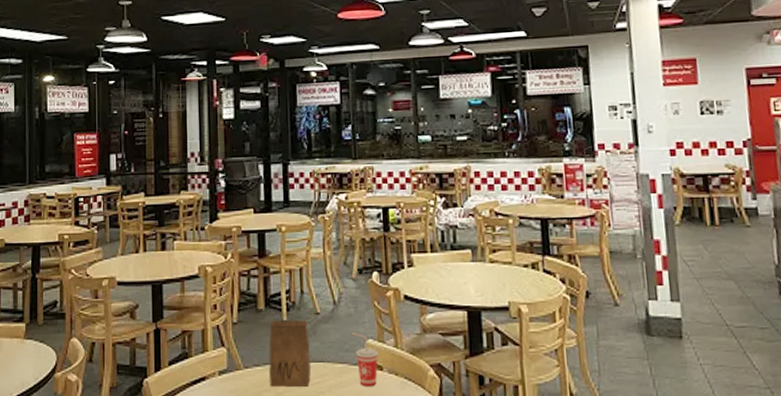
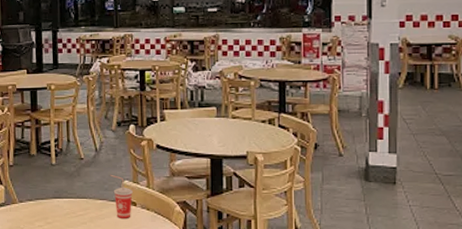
paper bag: present [268,320,312,387] -> none [40,164,76,218]

